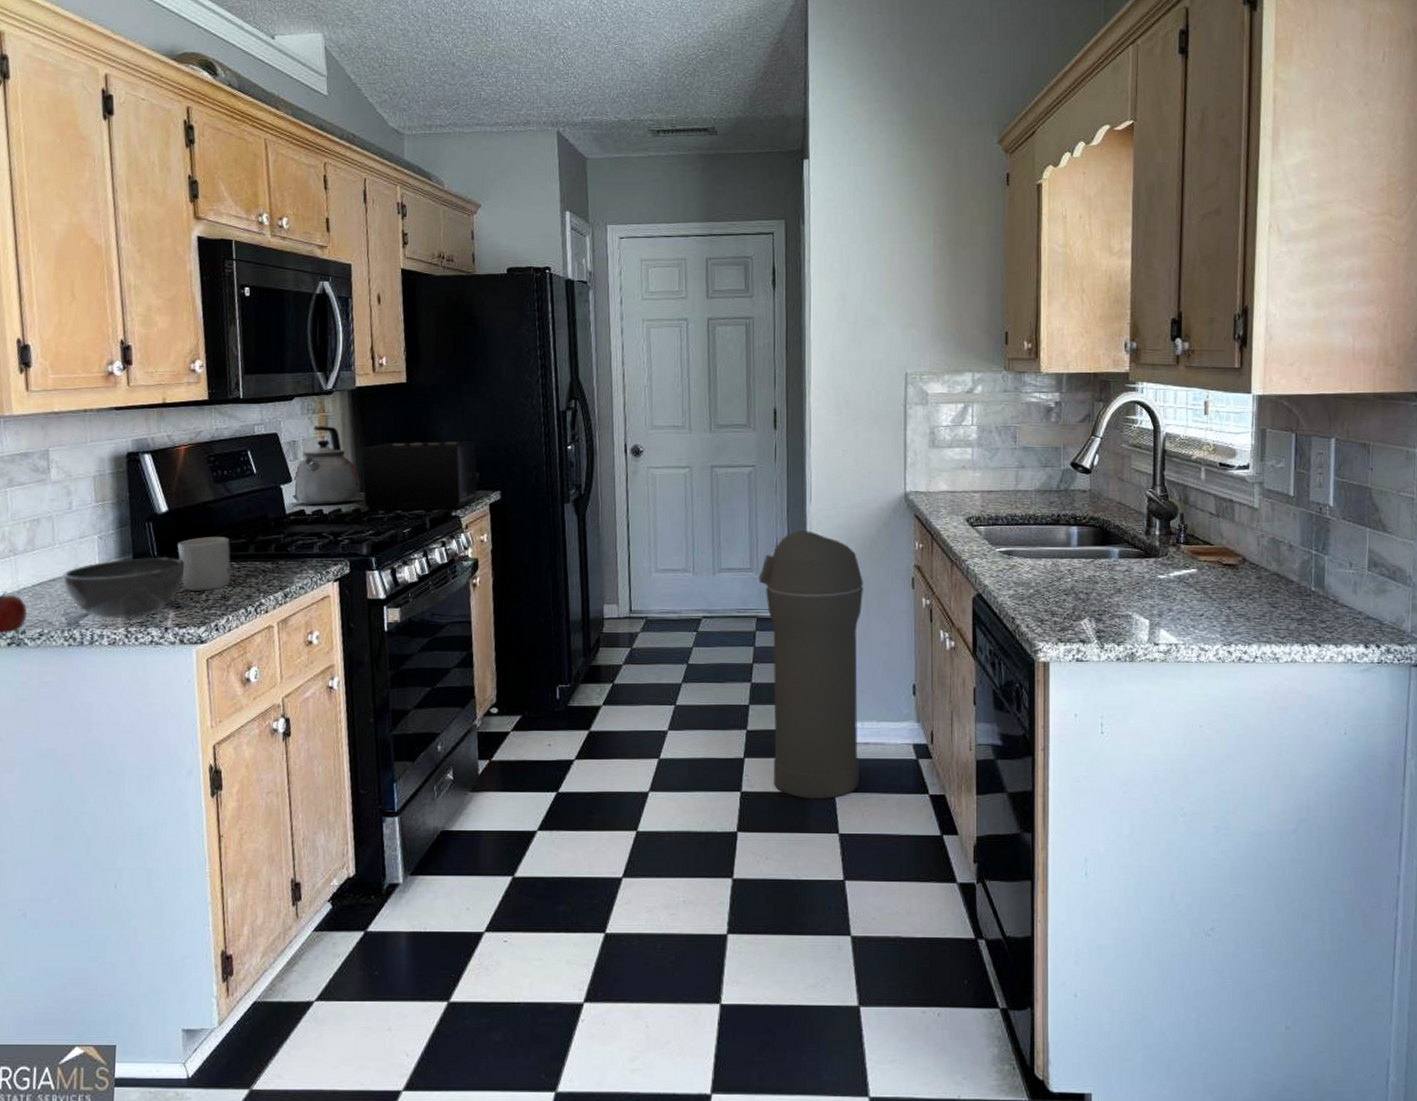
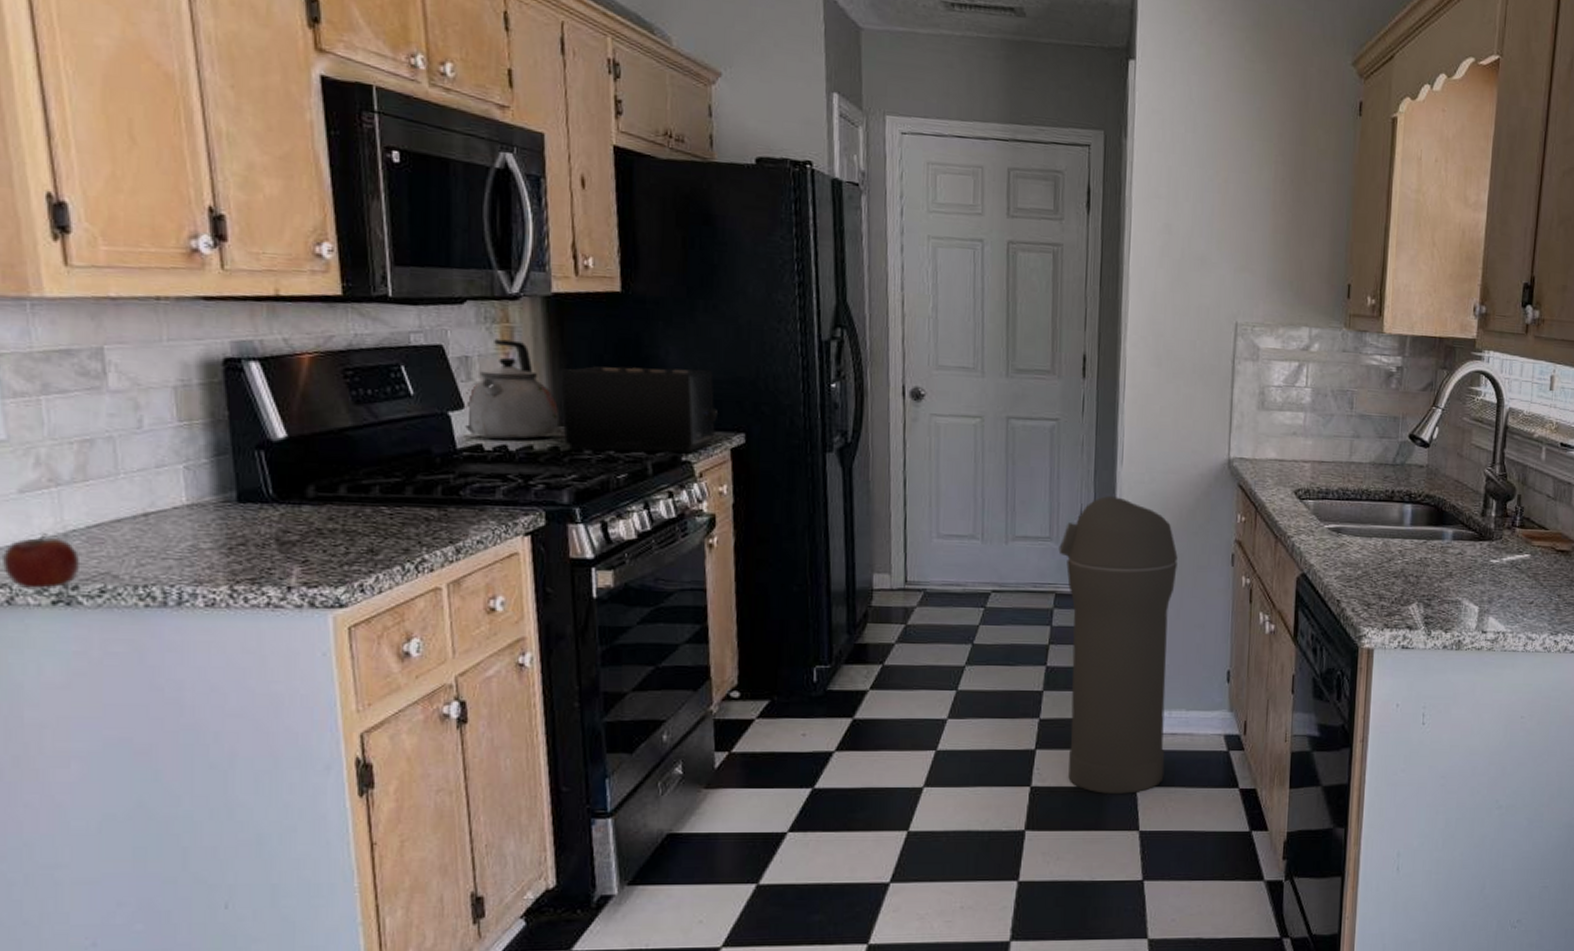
bowl: present [62,557,185,619] -> none [132,496,314,575]
mug: present [177,537,232,591] -> none [301,473,381,542]

